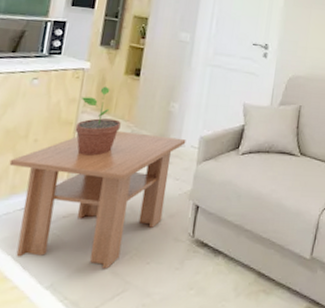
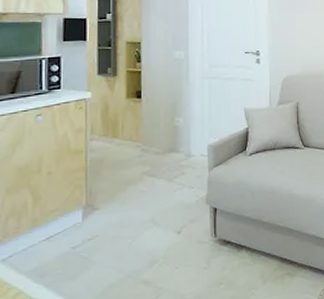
coffee table: present [9,130,186,269] -> none [26,149,195,284]
potted plant: present [75,86,121,156] -> none [86,112,130,180]

